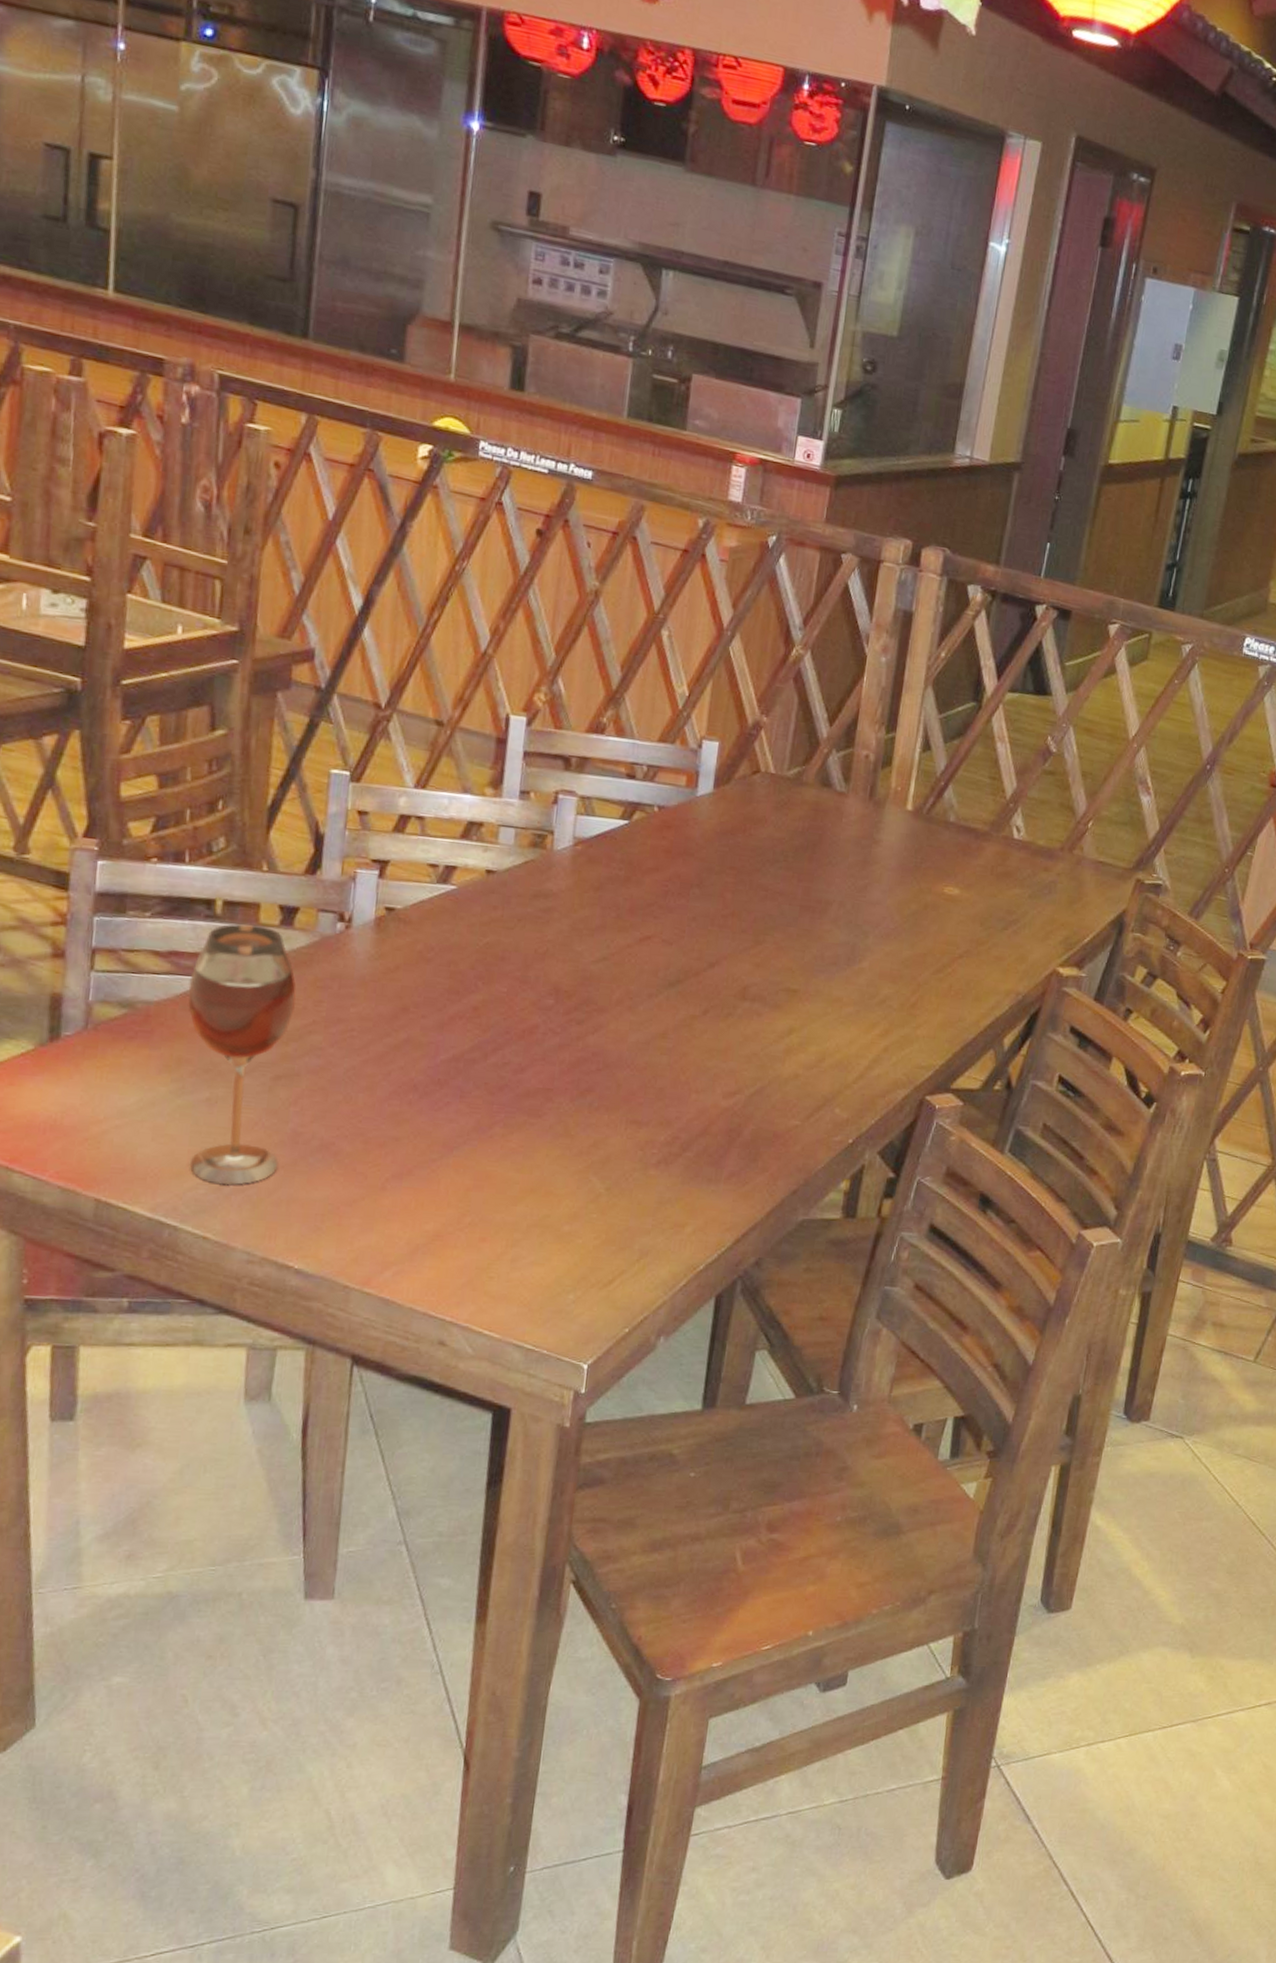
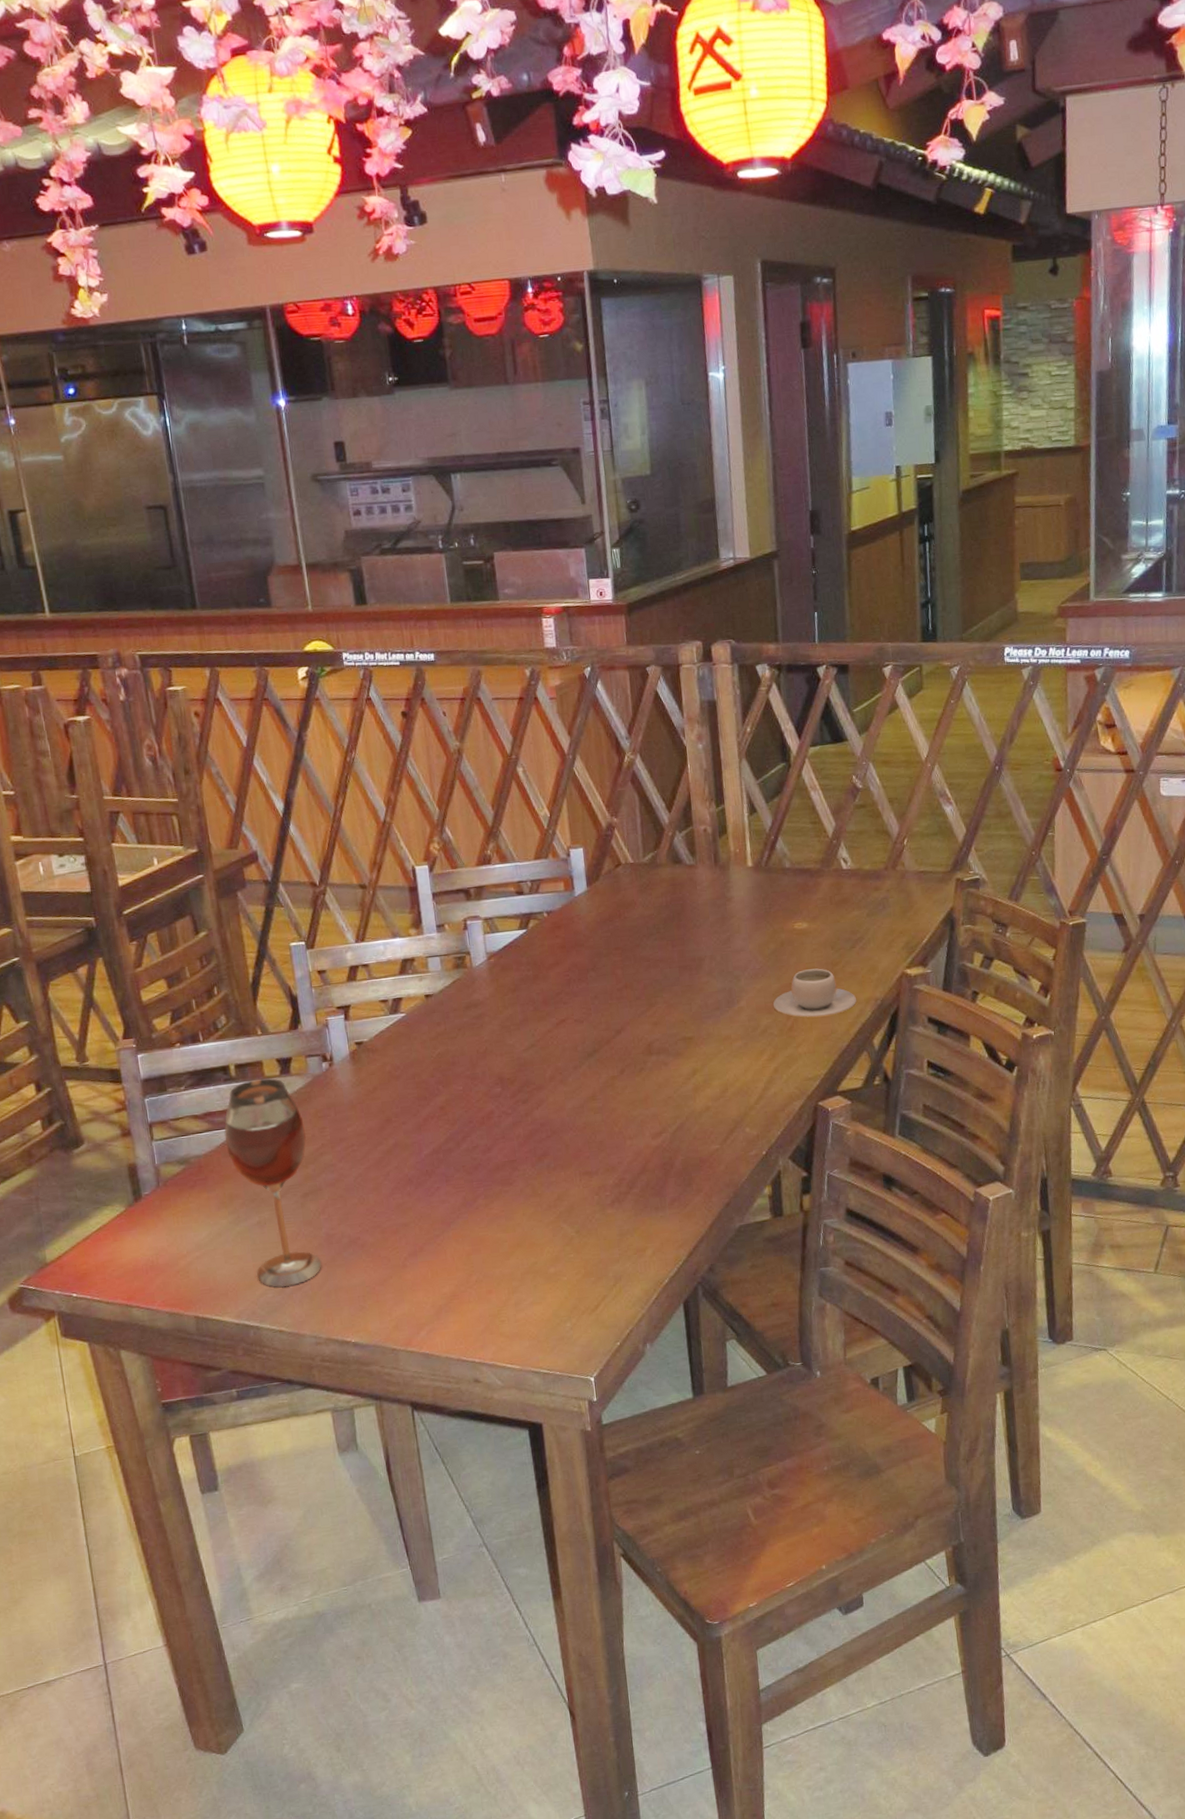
teacup: none [899,941,997,1001] -> present [772,968,857,1018]

